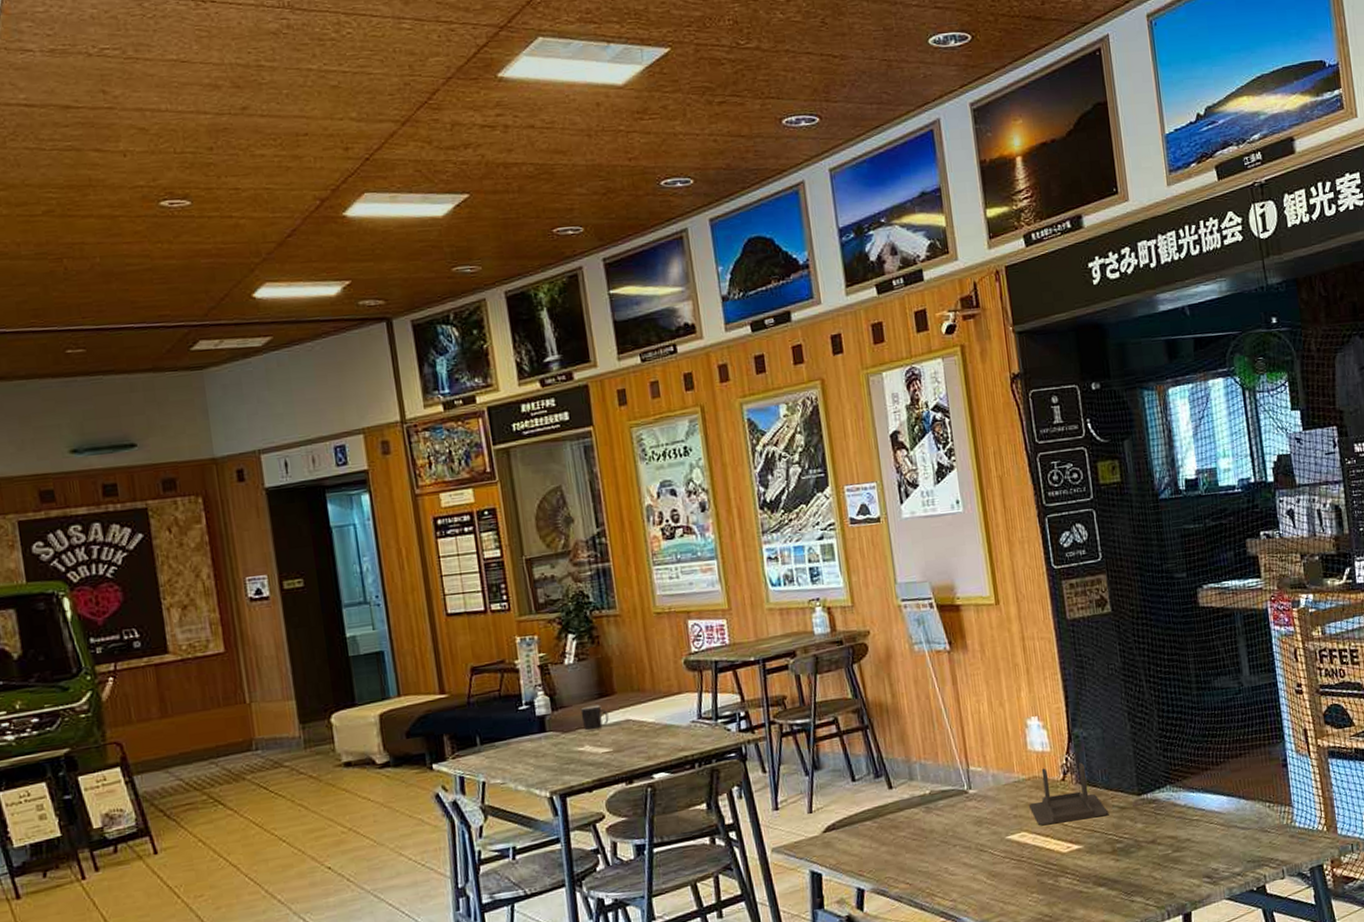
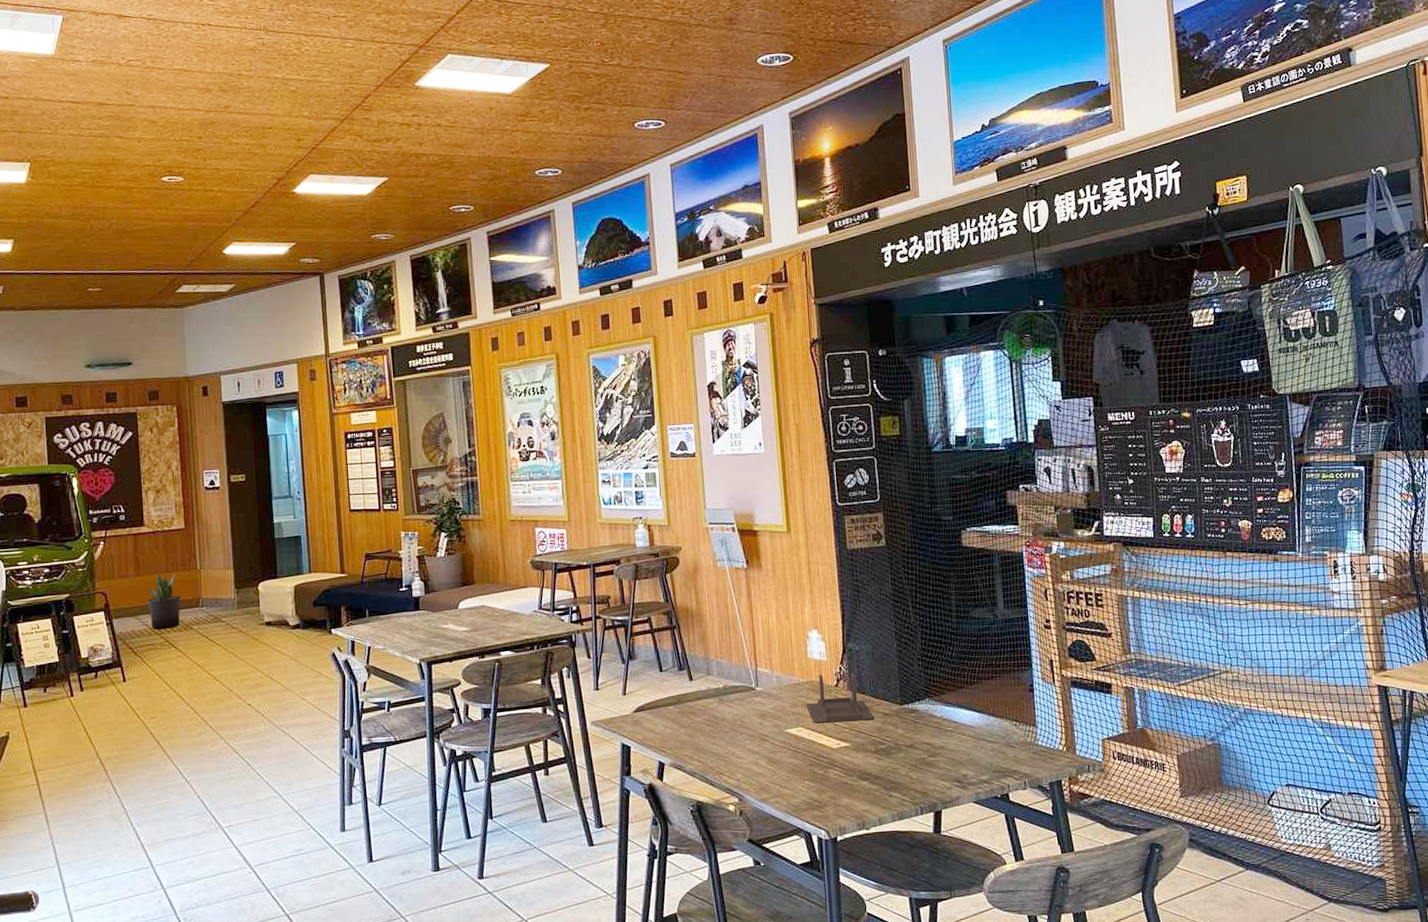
planter: none [179,710,227,784] -> present [147,572,181,630]
mug: present [580,704,609,732] -> none [447,591,469,613]

